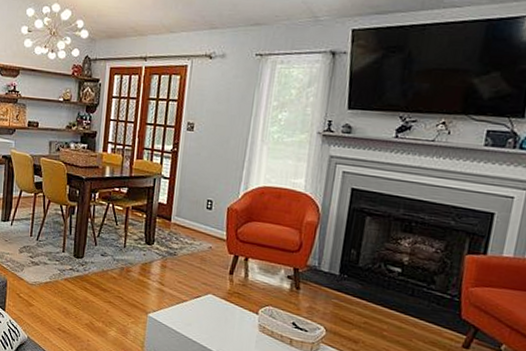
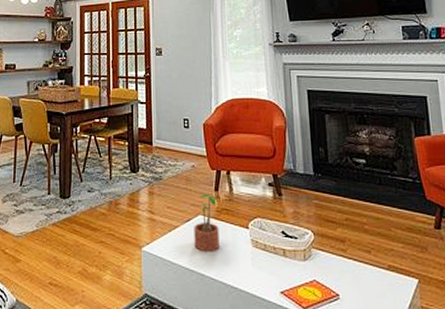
potted plant: none [200,275,231,329] -> present [194,194,220,253]

